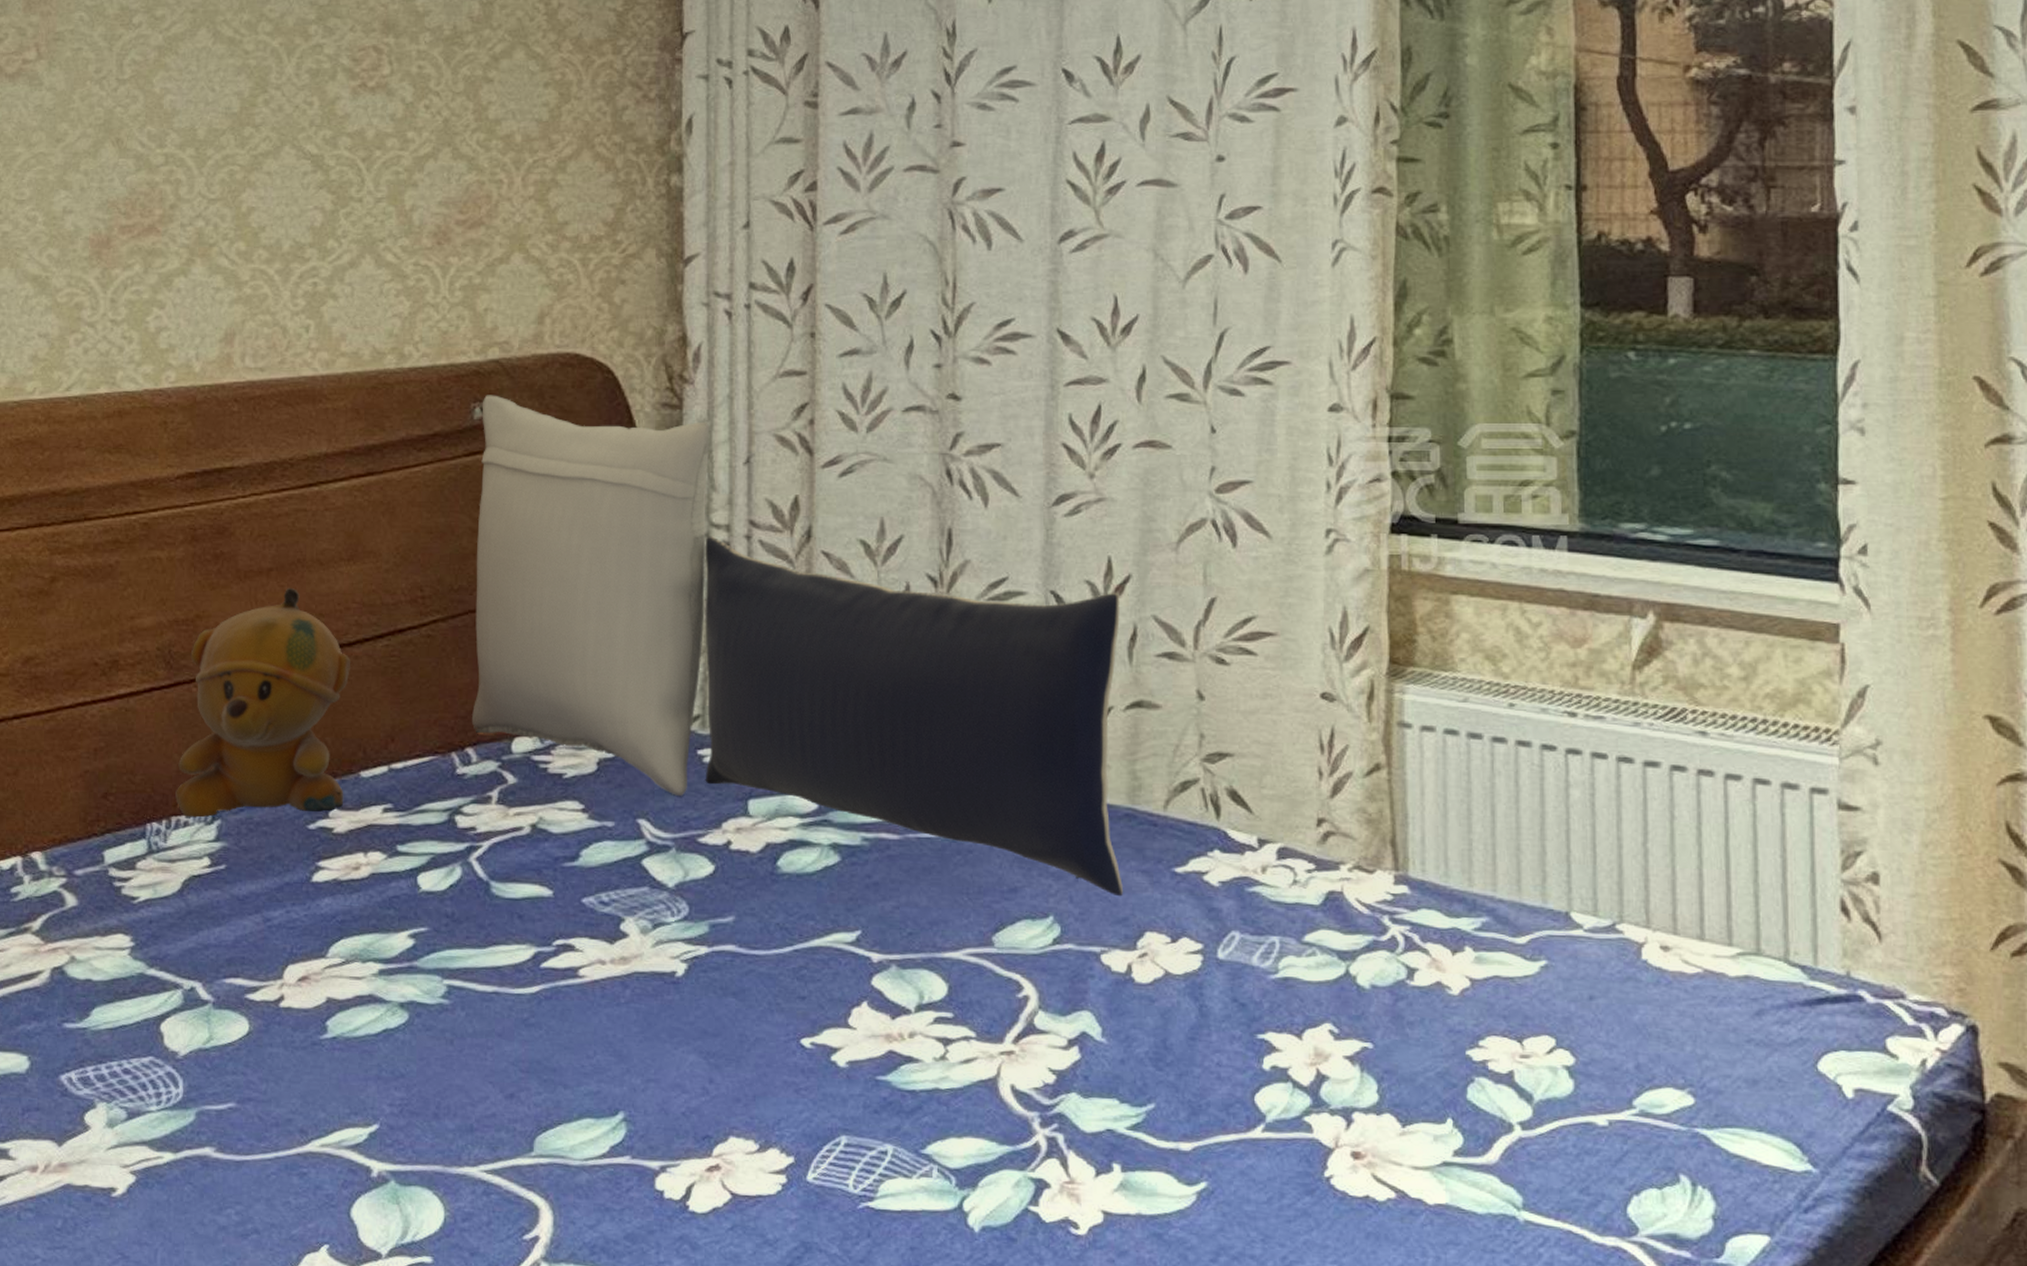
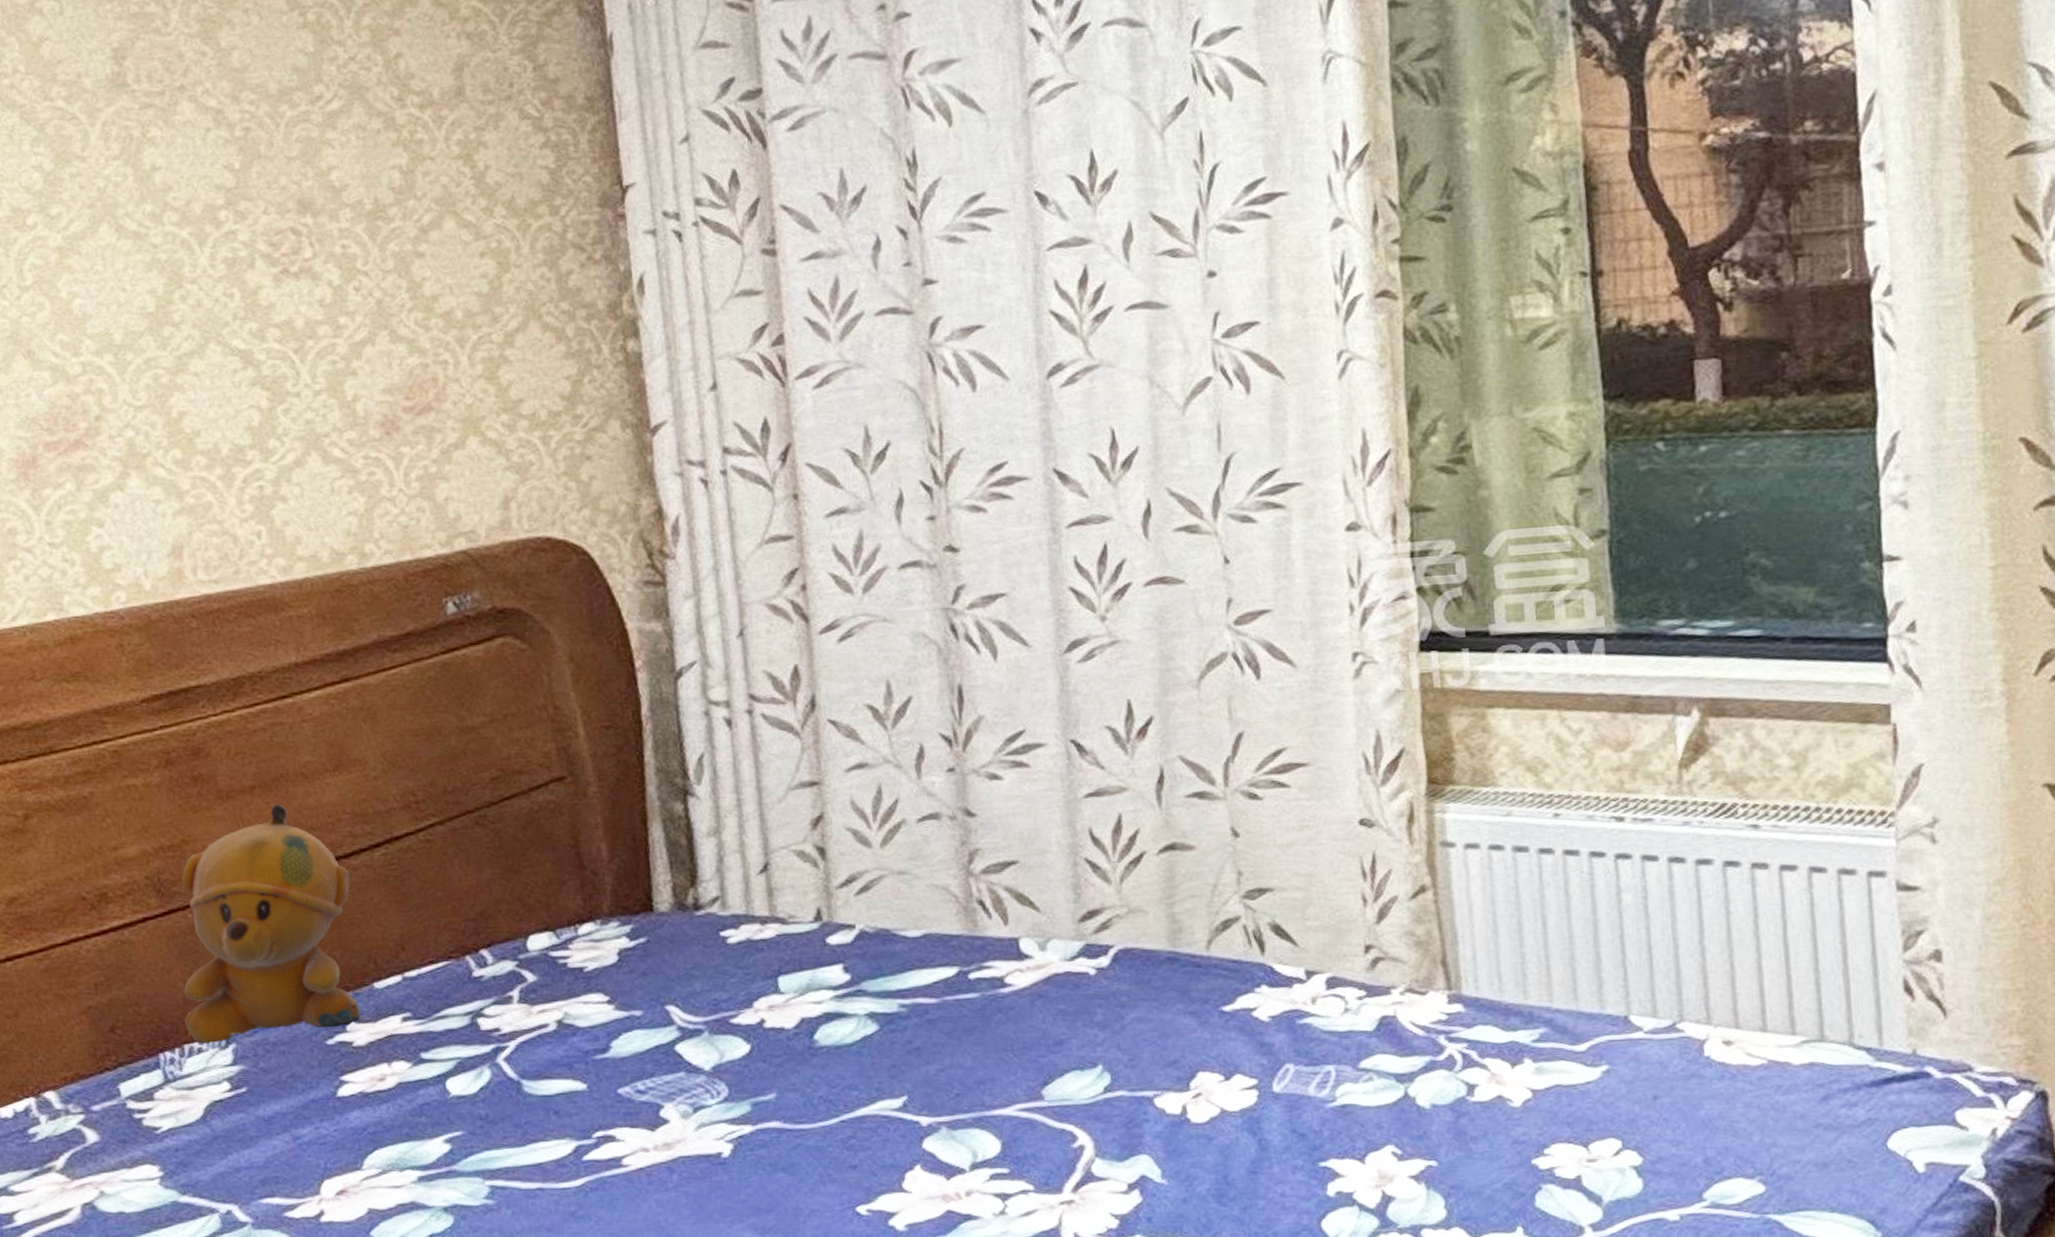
pillow: present [471,395,710,797] -> none [454,587,714,980]
pillow: present [705,536,1124,897] -> none [705,714,1173,1040]

